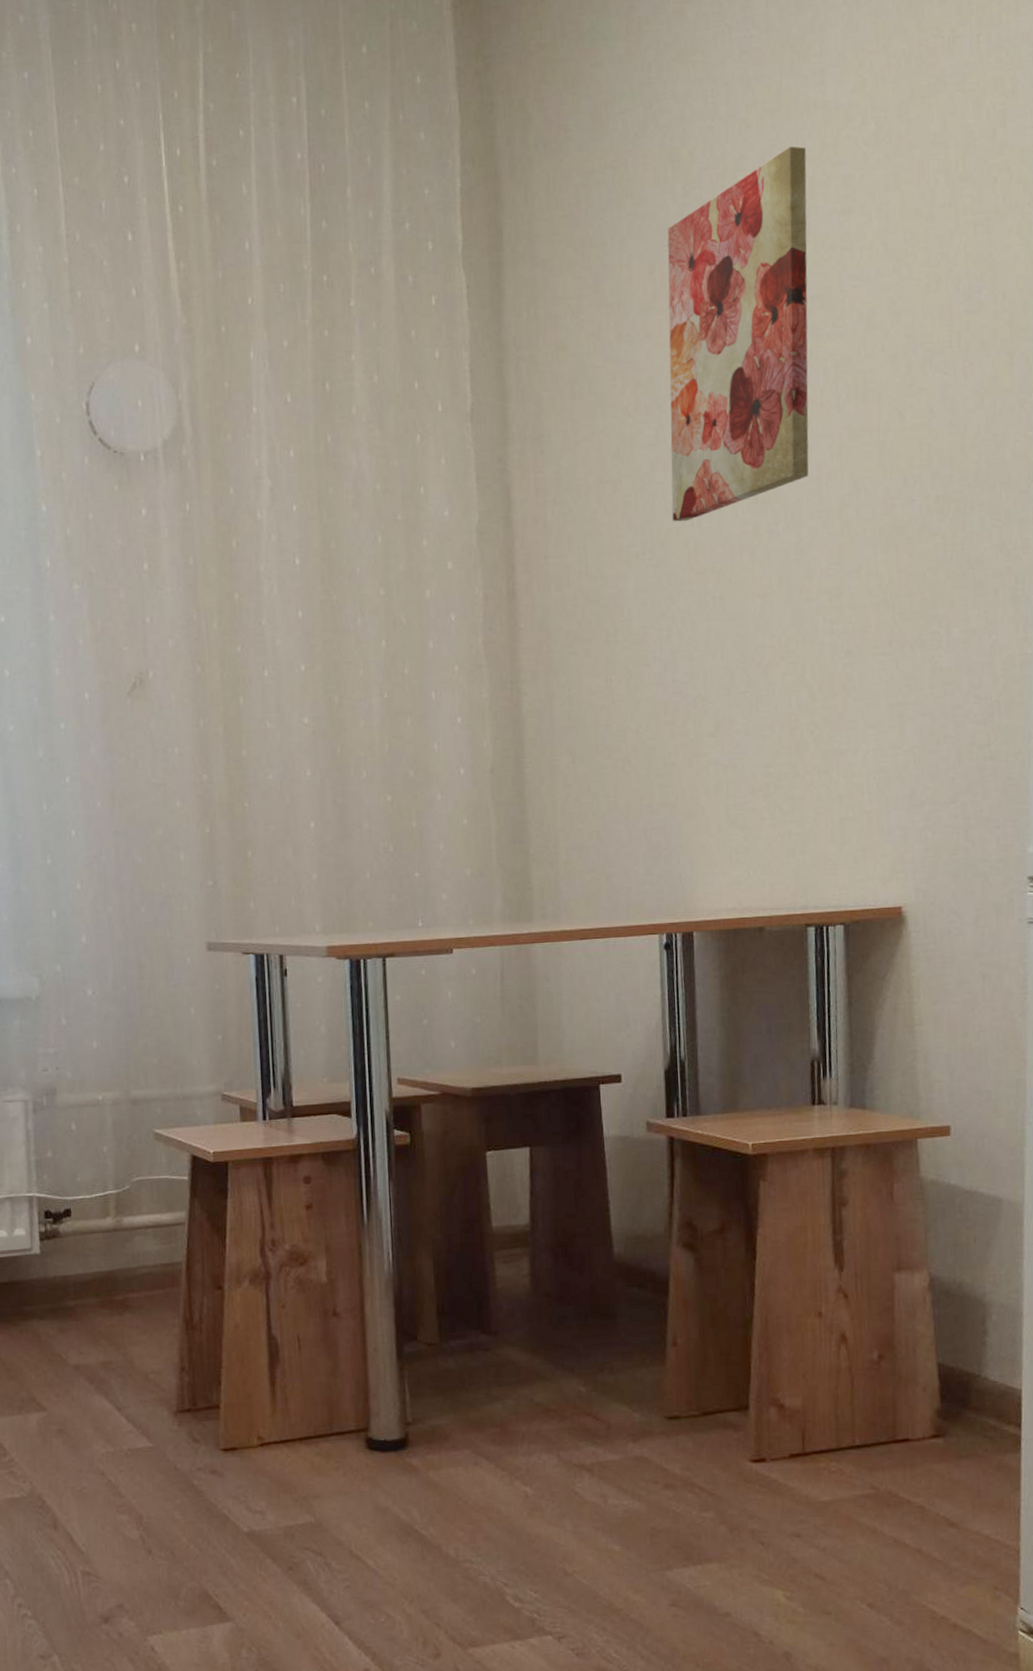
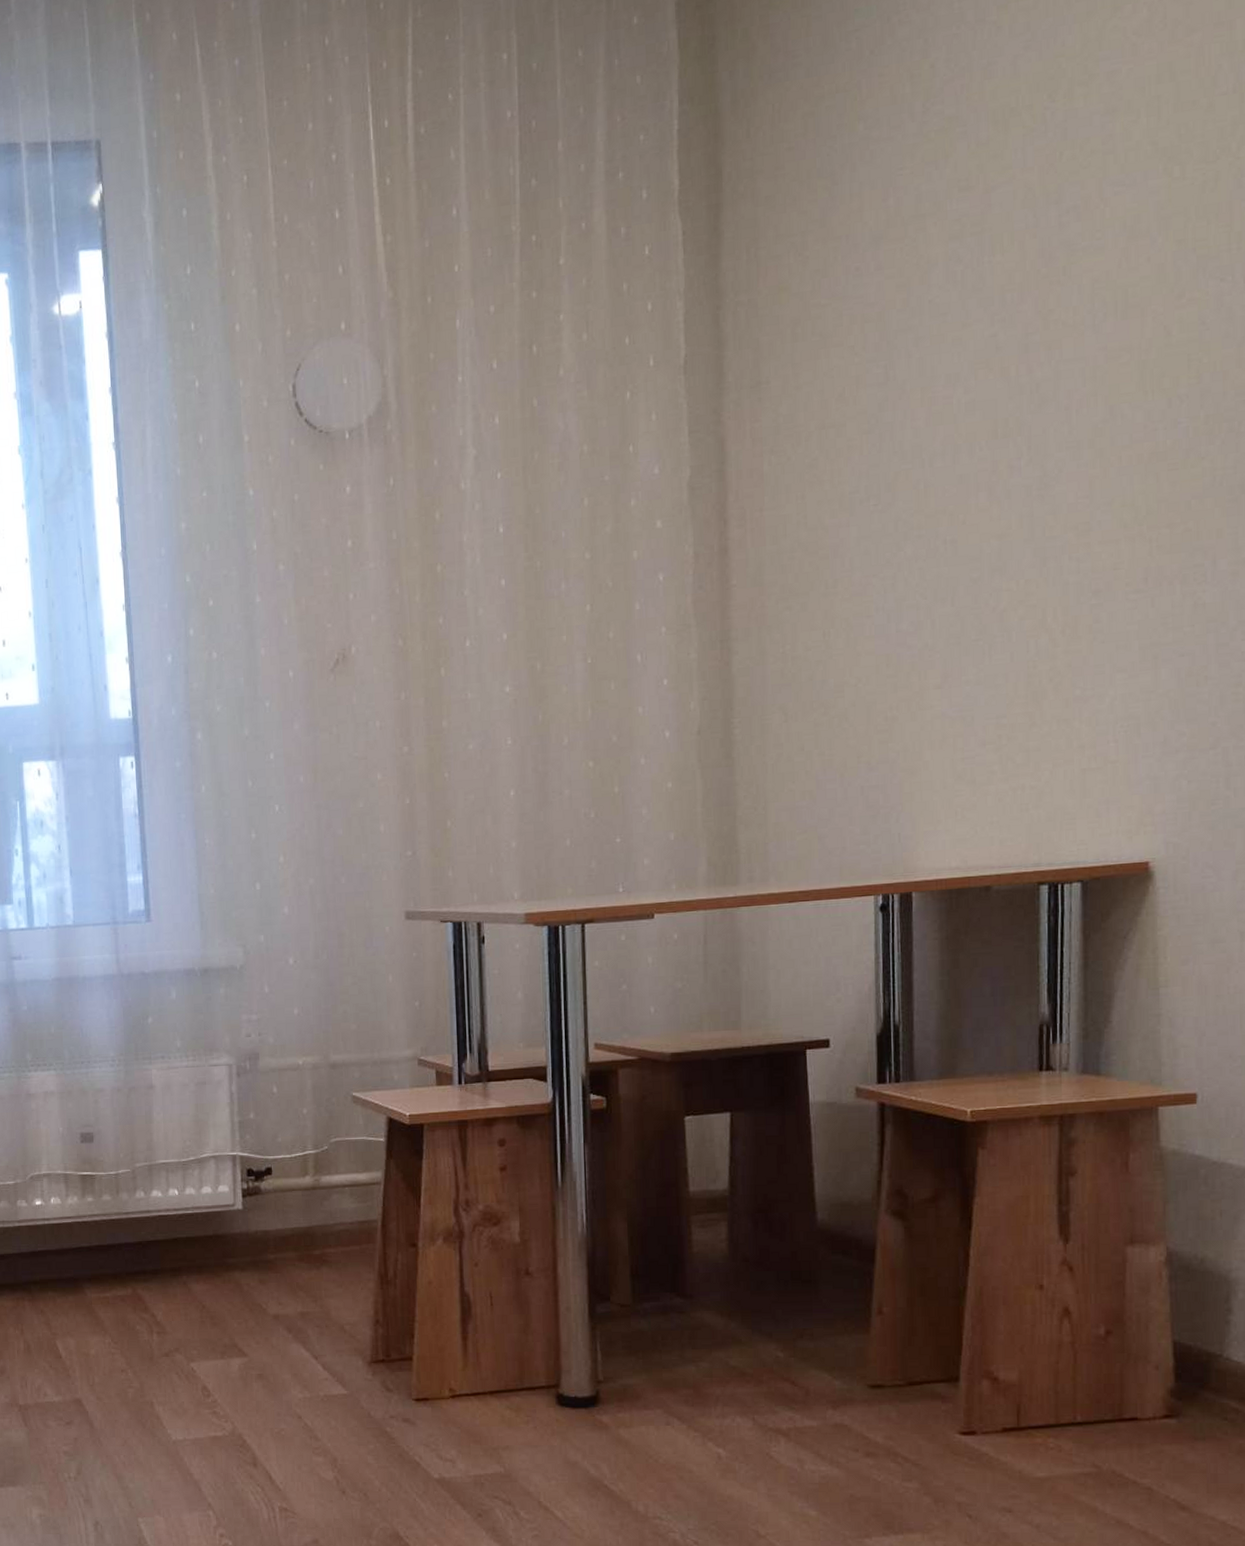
wall art: present [667,146,809,522] -> none [900,45,1065,464]

